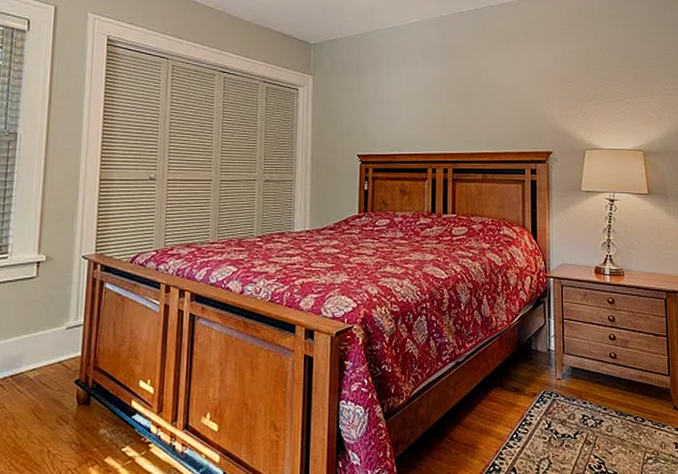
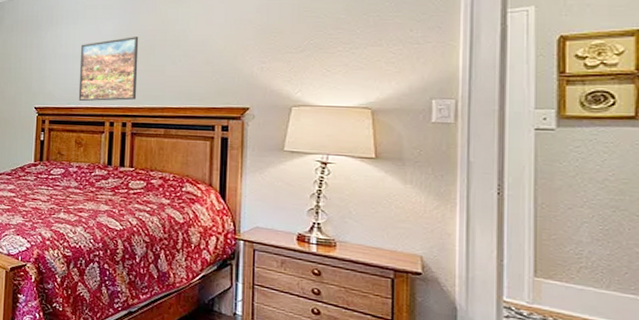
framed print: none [401,83,456,148] -> present [78,37,139,102]

